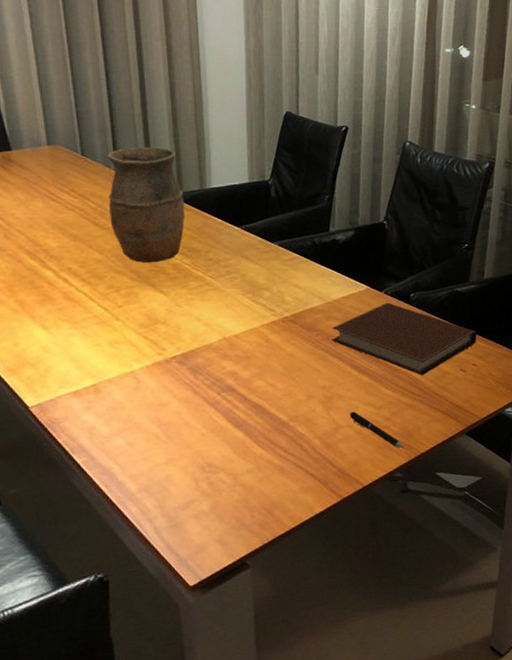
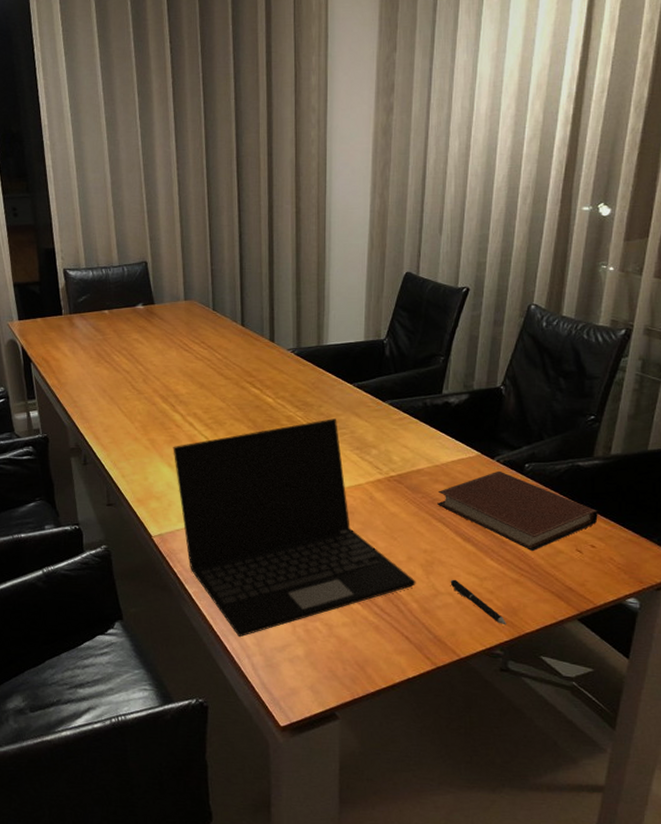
laptop: none [46,263,317,502] -> present [173,418,416,638]
vase: present [108,146,185,263] -> none [233,303,302,413]

